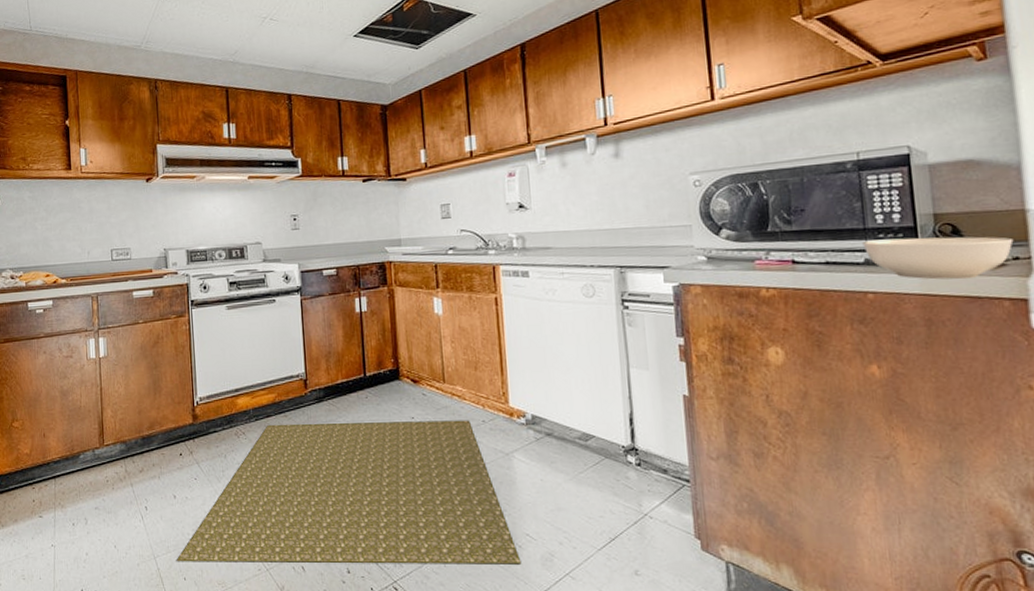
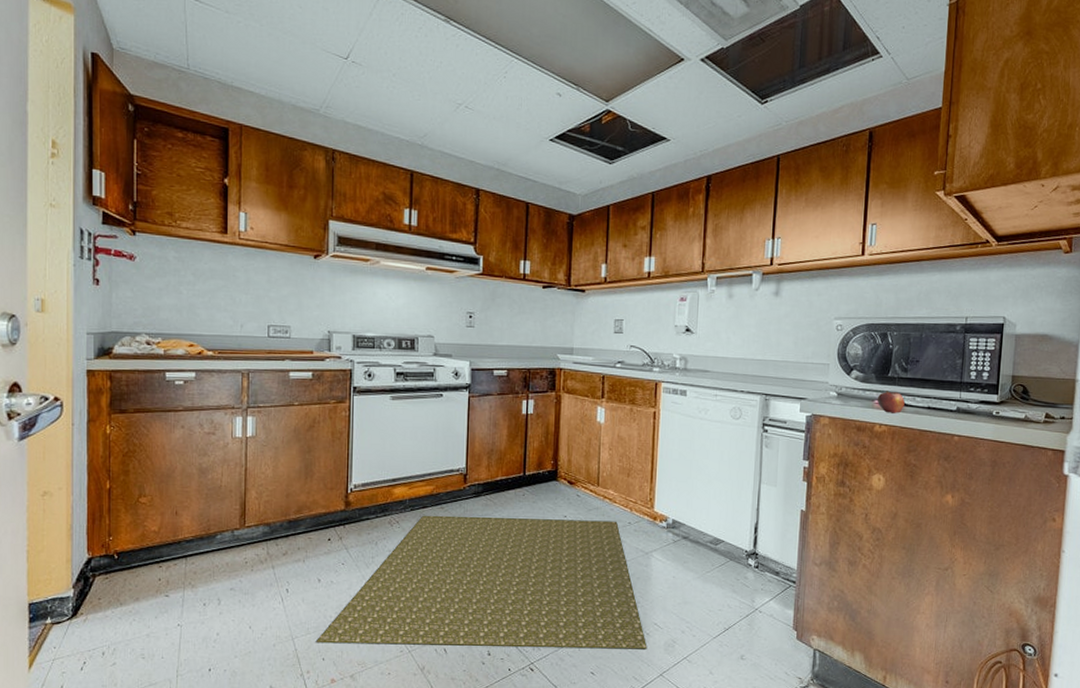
fruit: none [757,247,795,275] -> present [877,391,905,415]
bowl: present [862,236,1014,280] -> none [957,392,1064,430]

